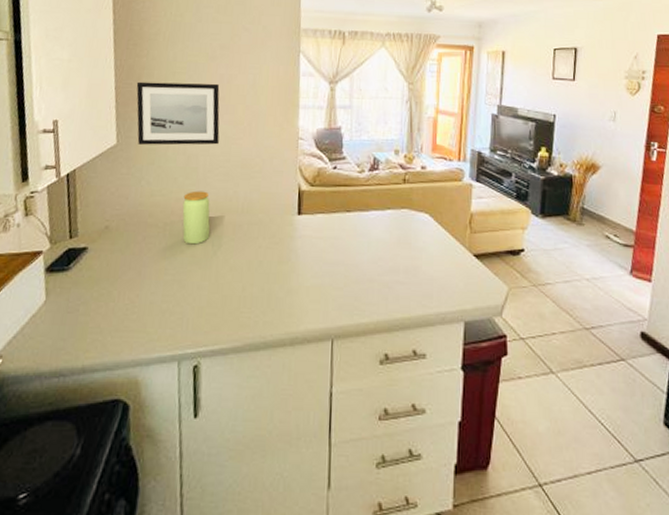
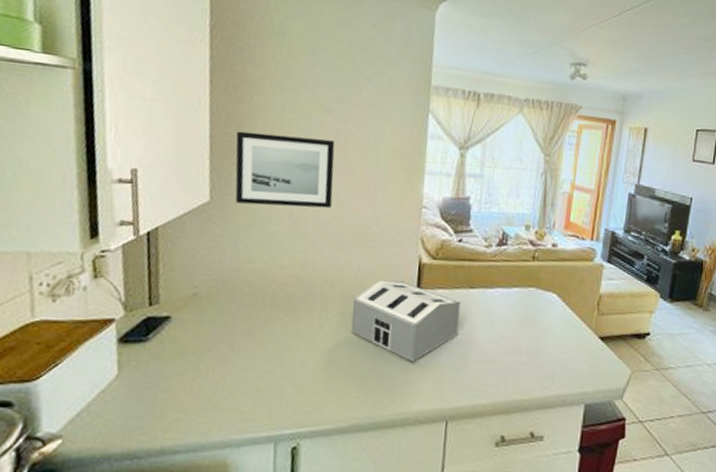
jar: present [182,191,210,245] -> none [285,258,318,317]
toaster: none [241,208,339,284] -> present [351,280,461,363]

